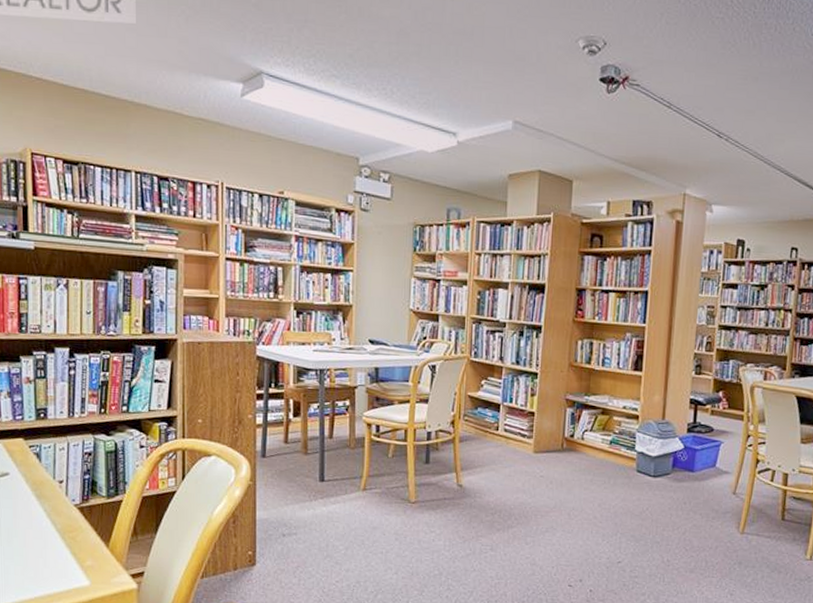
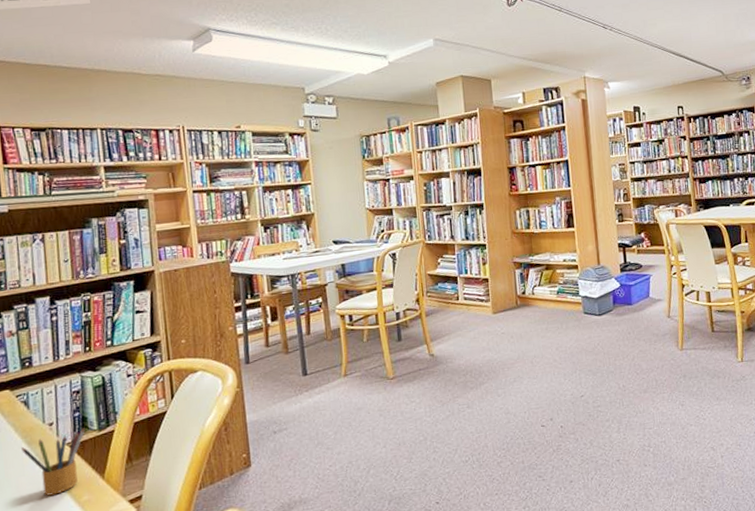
pencil box: none [31,491,94,554] -> present [21,427,85,496]

